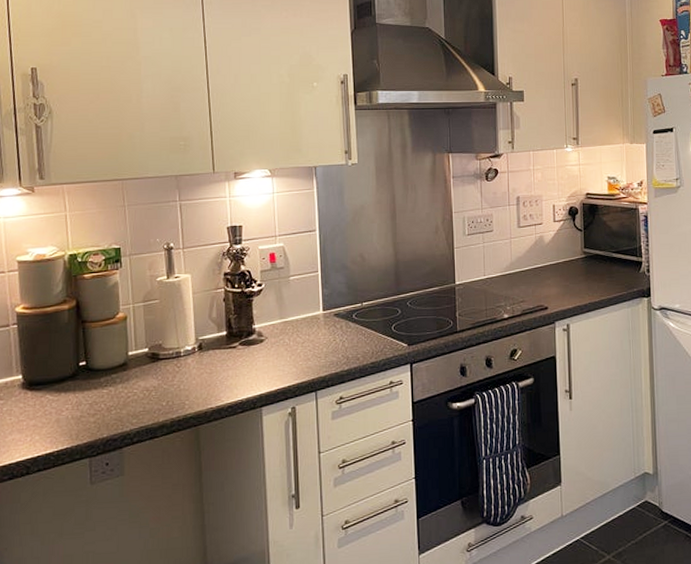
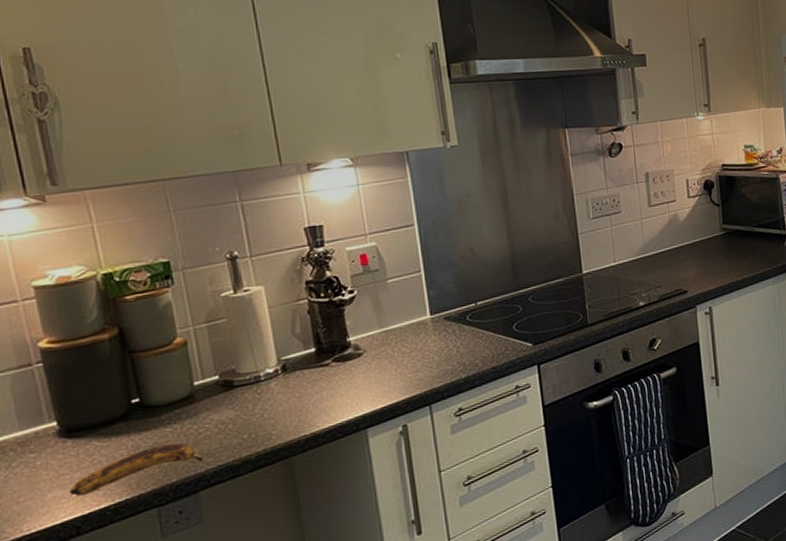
banana: none [25,403,129,440] -> present [69,442,202,496]

